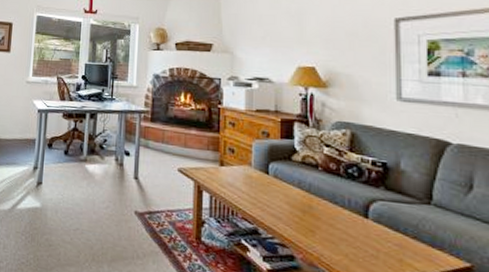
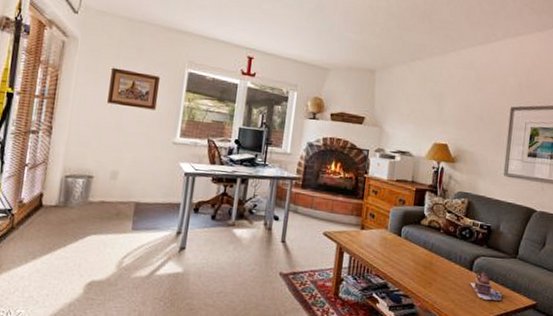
teapot: none [367,220,417,259] -> present [469,272,503,301]

